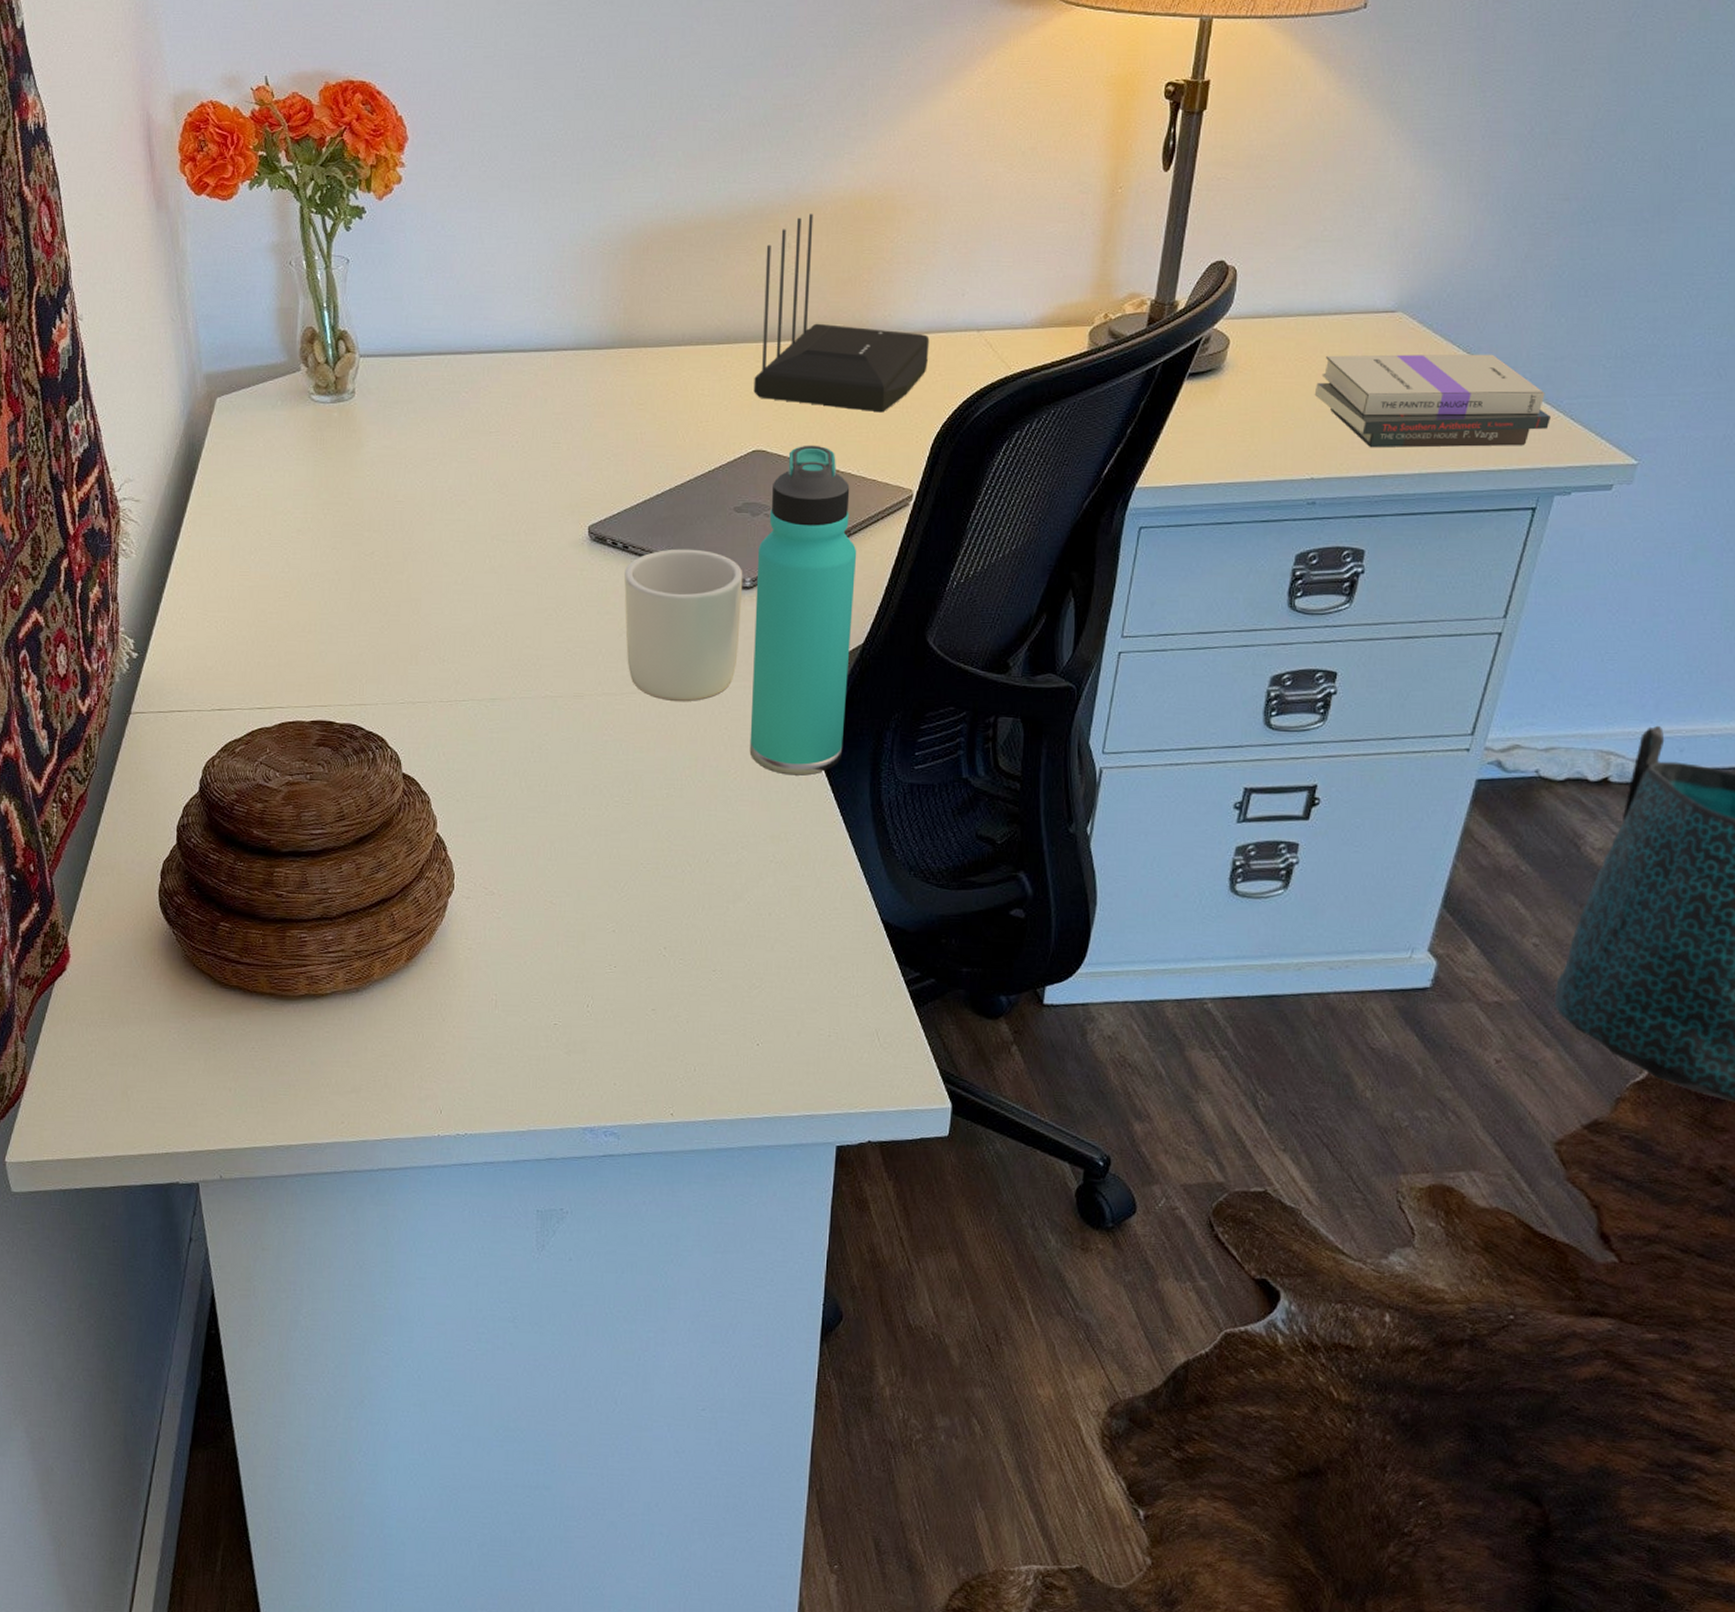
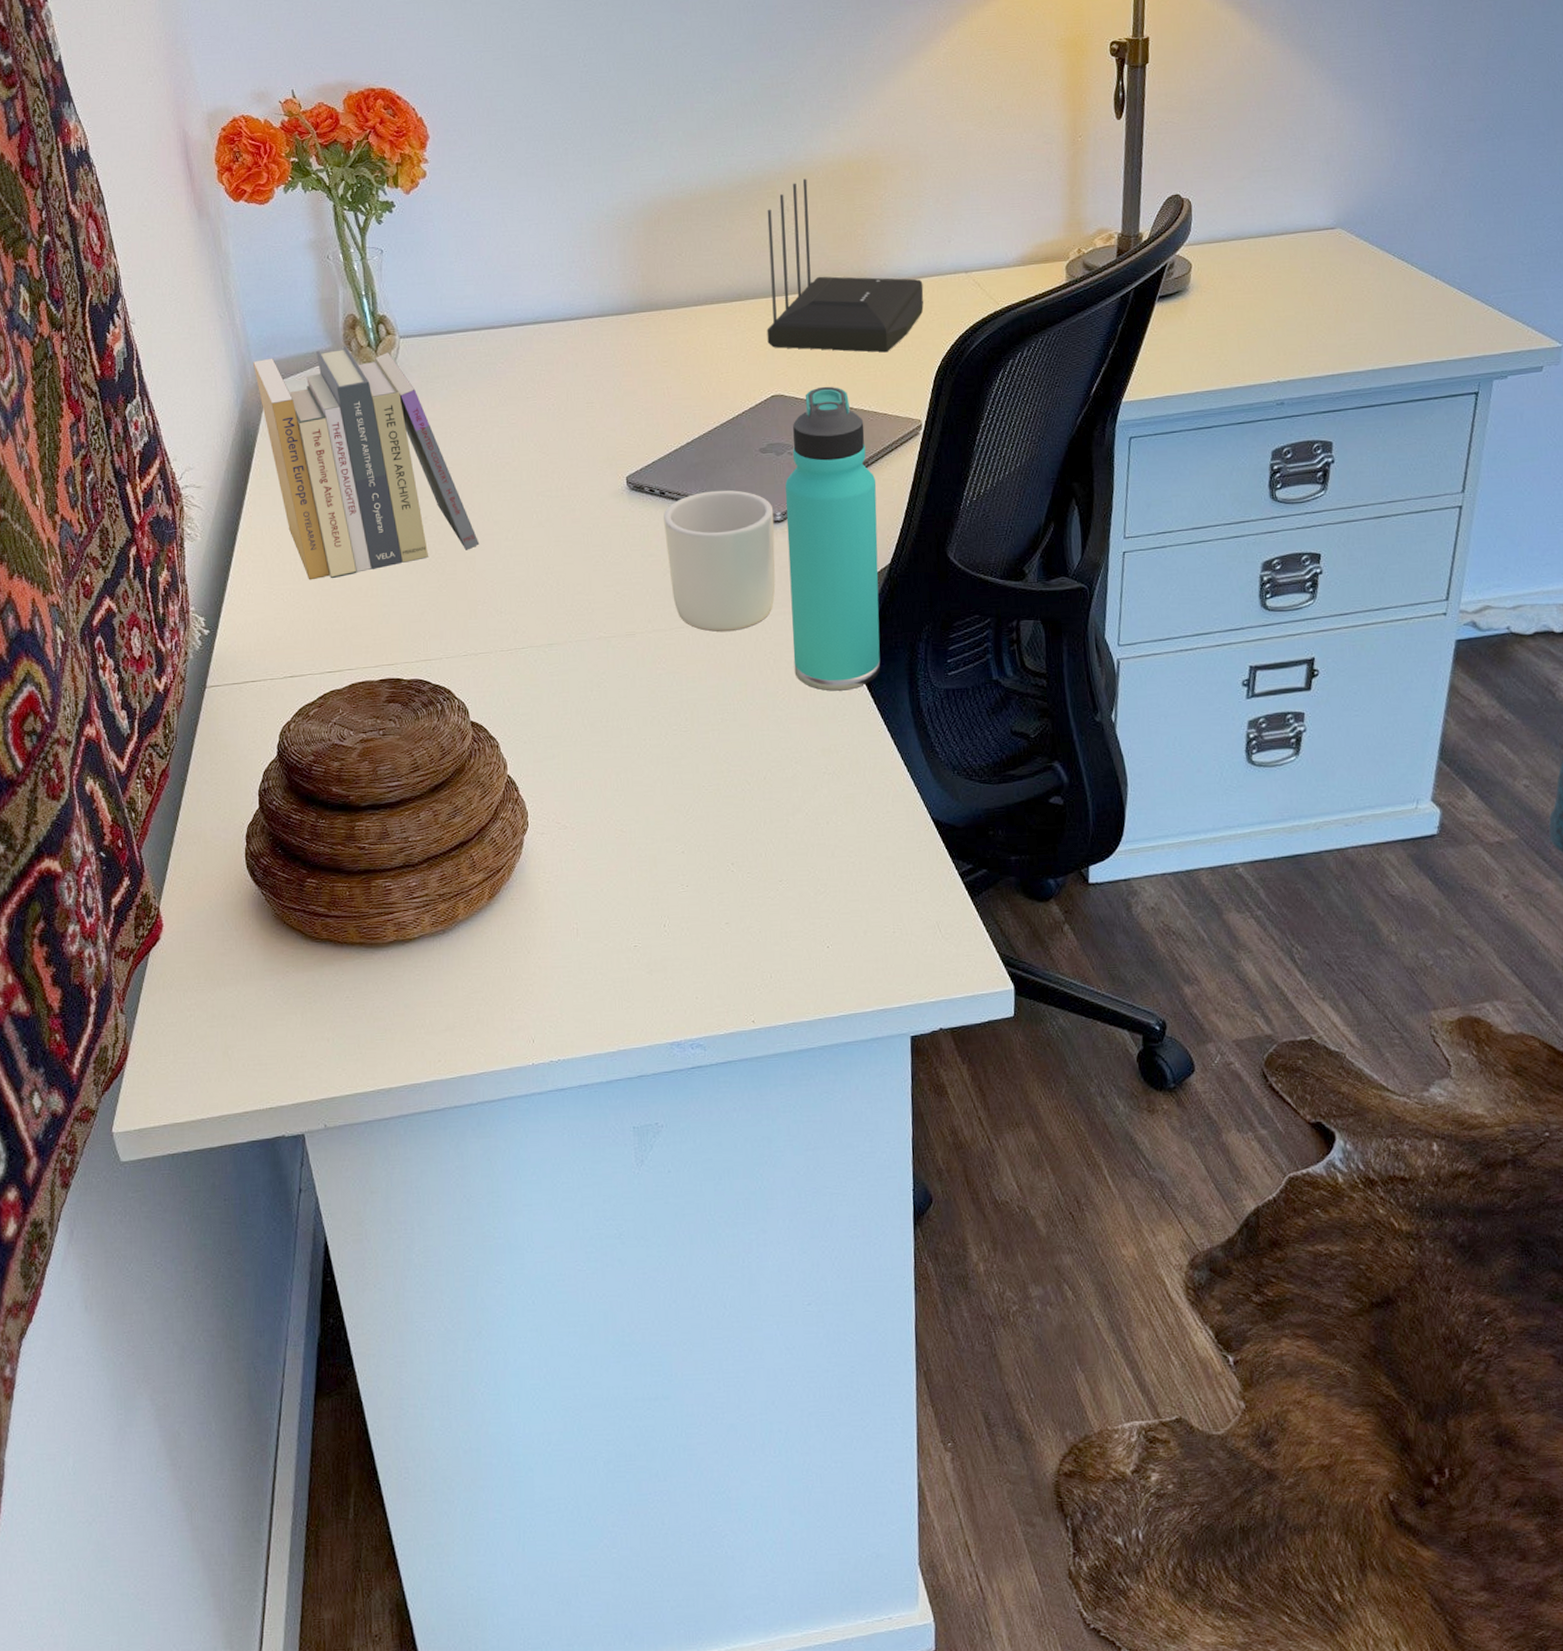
books: none [202,361,427,610] -> present [252,346,480,580]
books: present [1314,354,1551,448] -> none [1271,259,1482,350]

